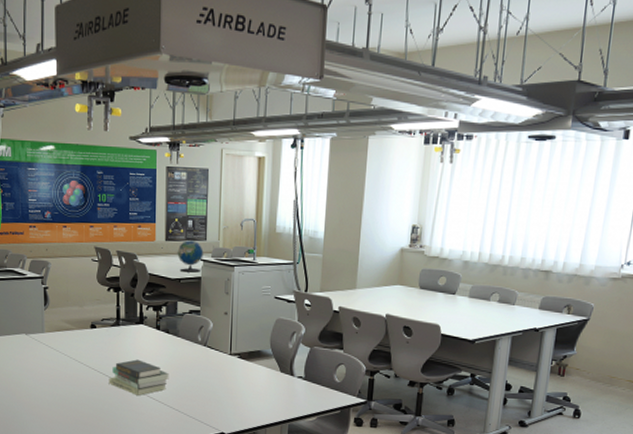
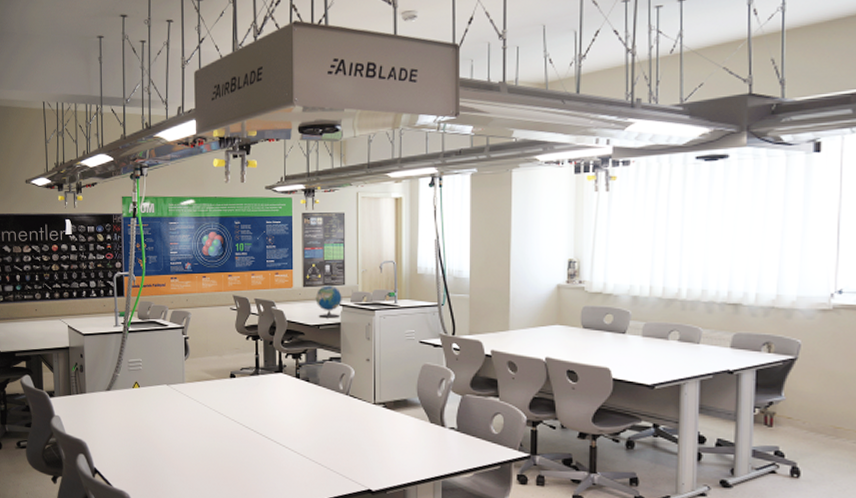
books: present [108,359,169,395] -> none [248,410,311,448]

